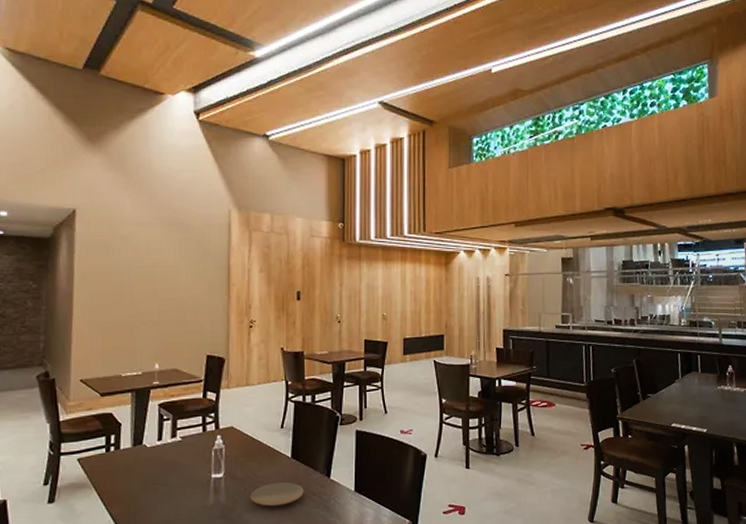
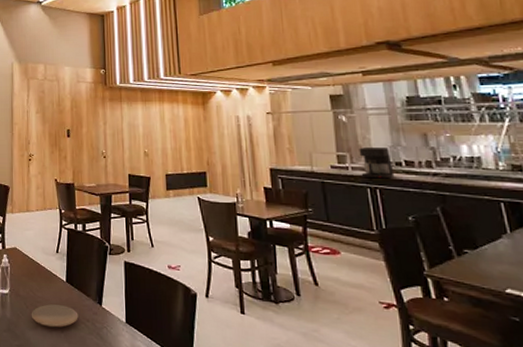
coffee maker: none [579,307,606,337] -> present [359,146,395,179]

